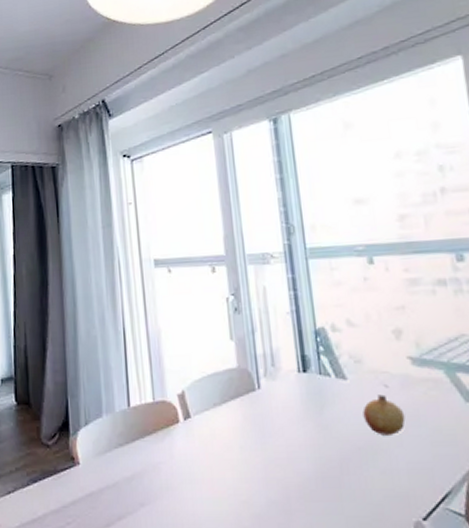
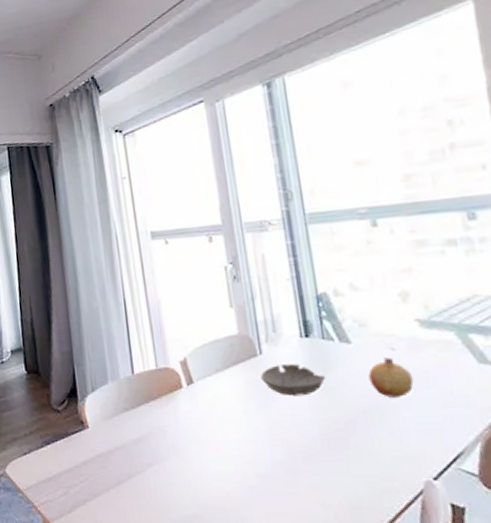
bowl: none [258,399,322,433] -> present [261,364,326,396]

